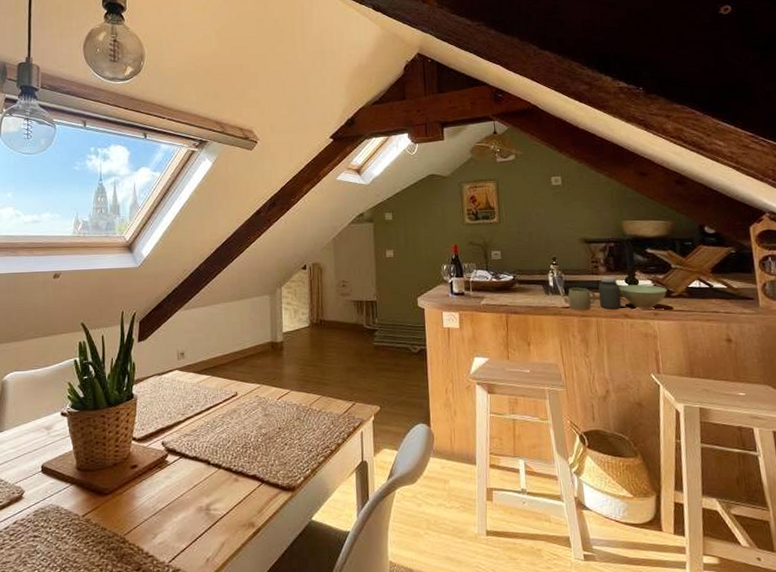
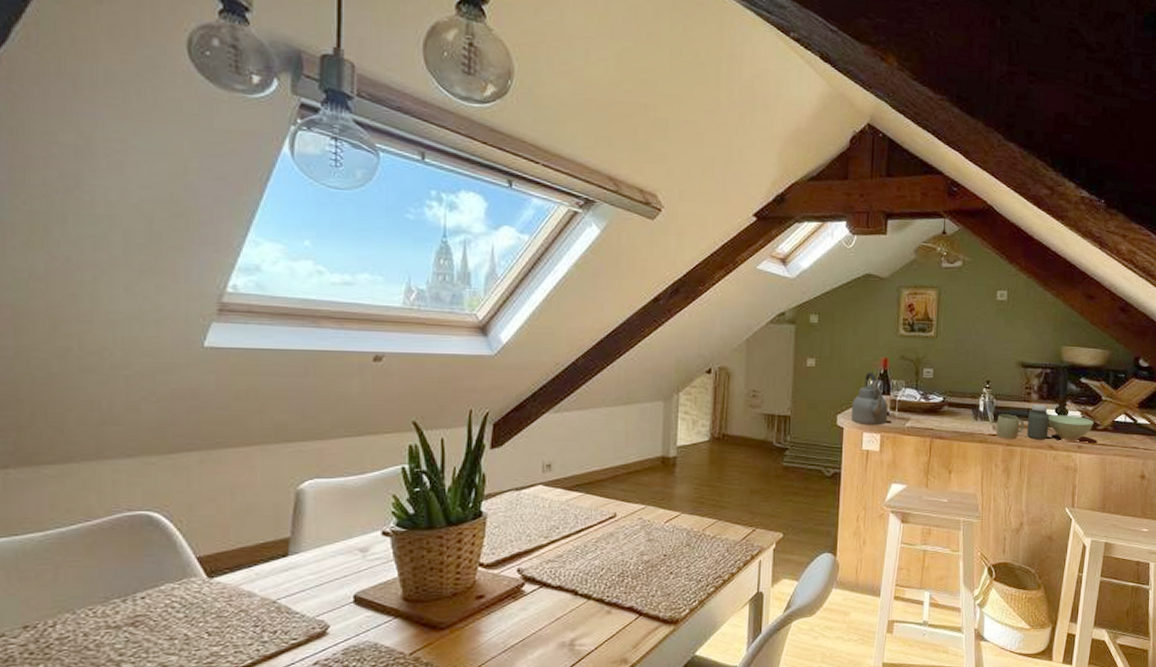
kettle: none [429,258,464,306] -> present [850,372,888,426]

